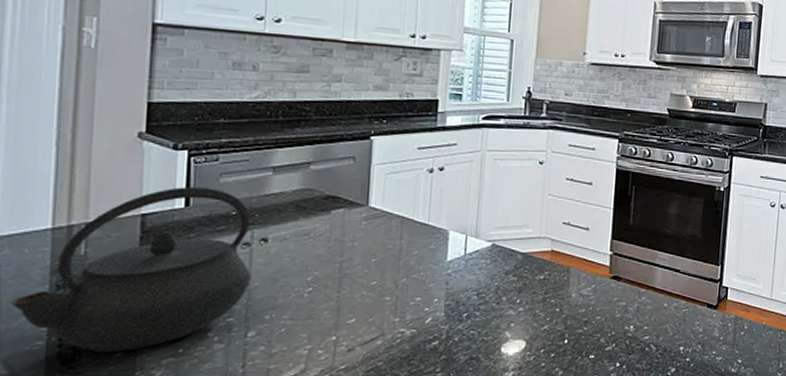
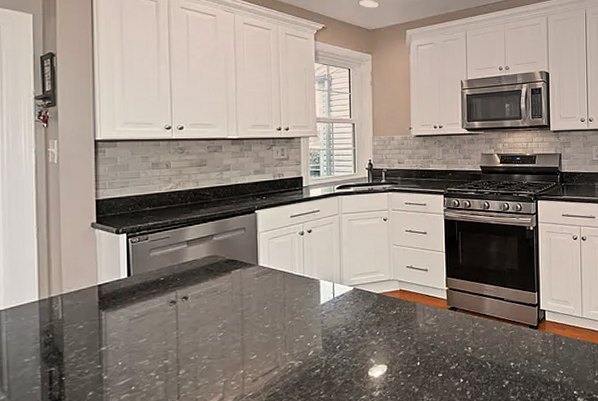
kettle: present [10,186,252,353] -> none [15,260,179,393]

